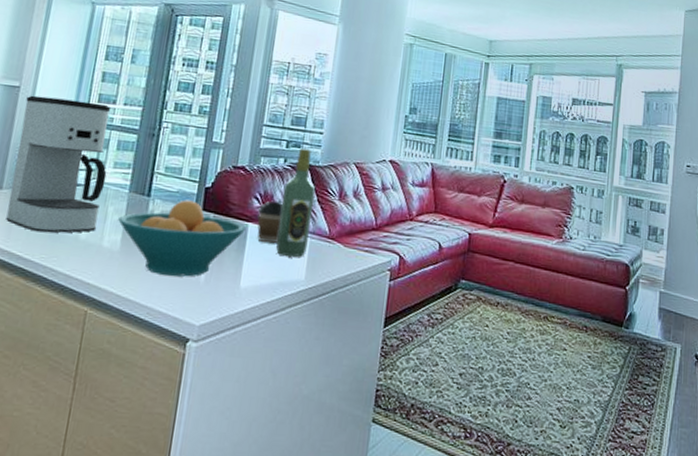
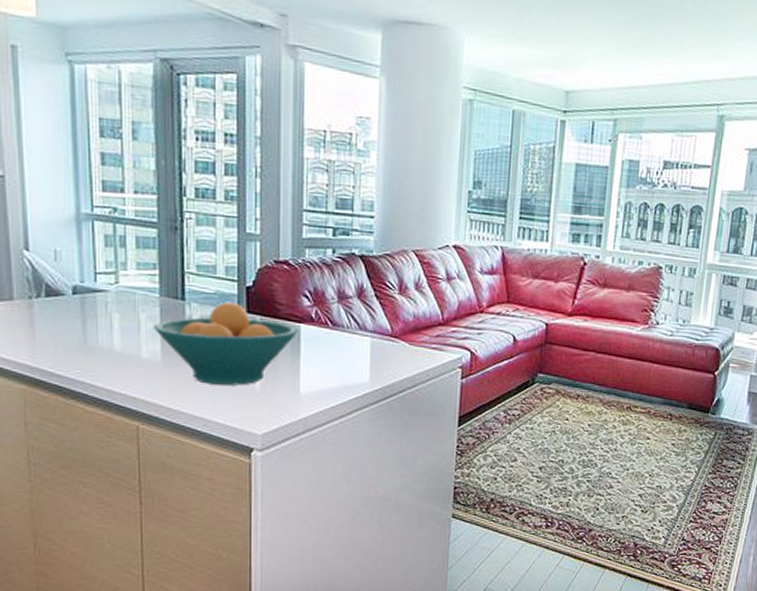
coffee maker: present [6,95,111,233] -> none [15,186,131,346]
coffee cup: present [257,200,283,243] -> none [308,298,337,344]
wine bottle: present [276,148,316,258] -> none [334,236,372,359]

